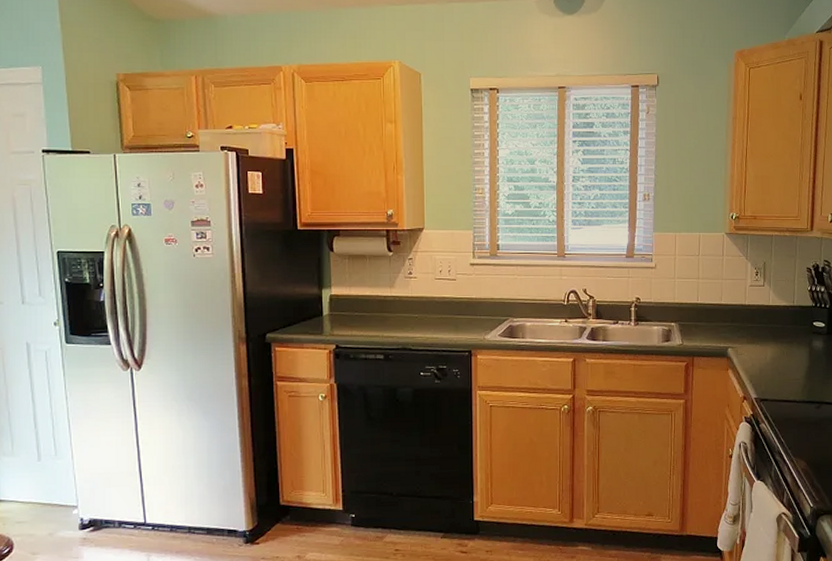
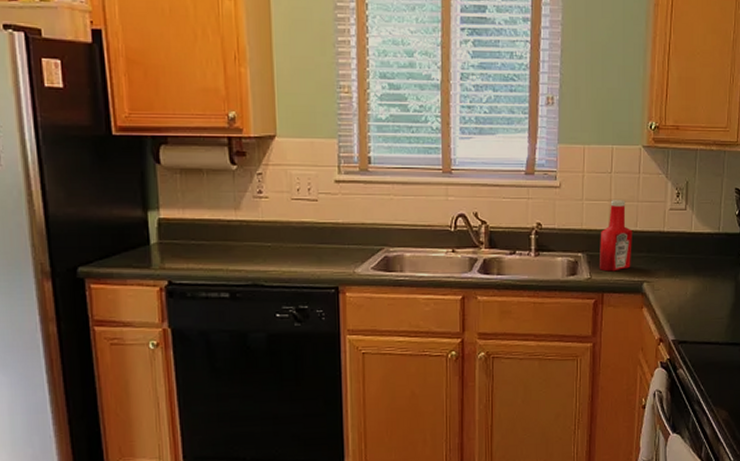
ketchup bottle: none [689,278,718,339] -> present [598,200,632,272]

